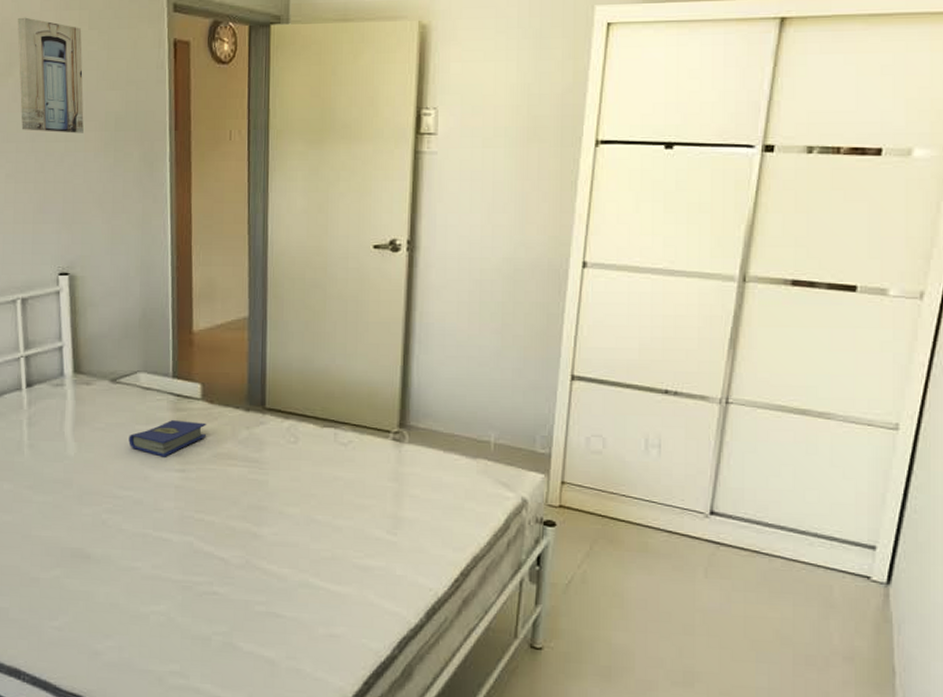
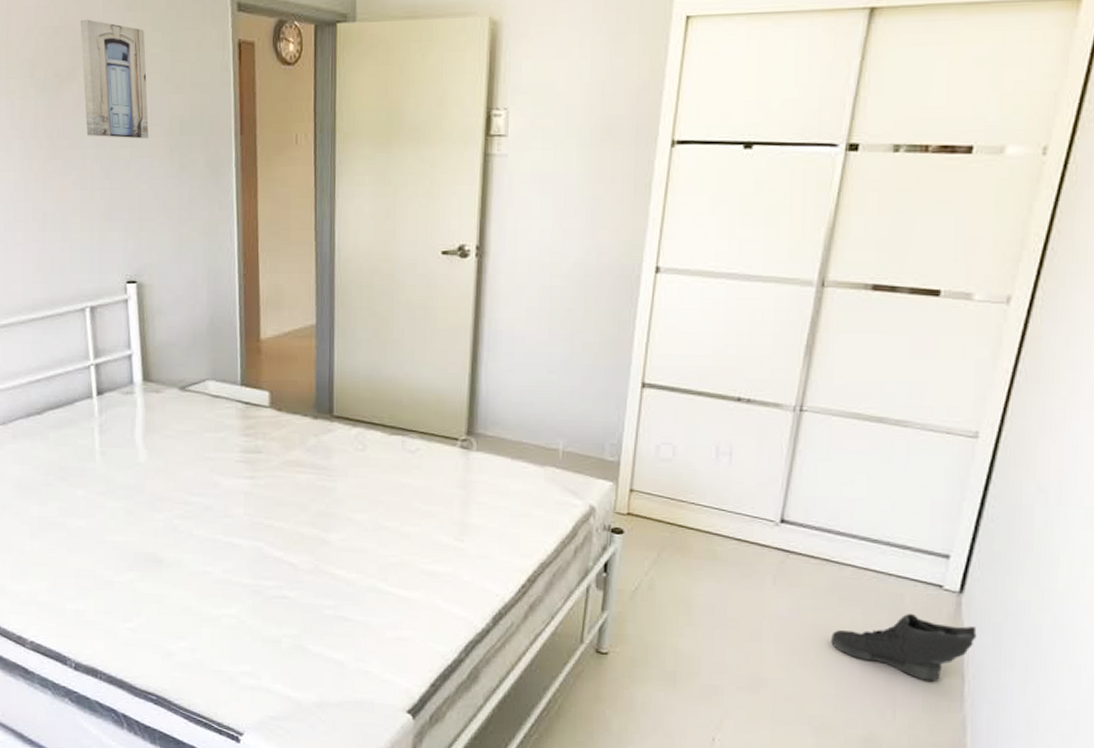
hardcover book: present [128,420,206,457] -> none [198,428,274,464]
sneaker: none [763,604,905,674] -> present [831,613,977,682]

